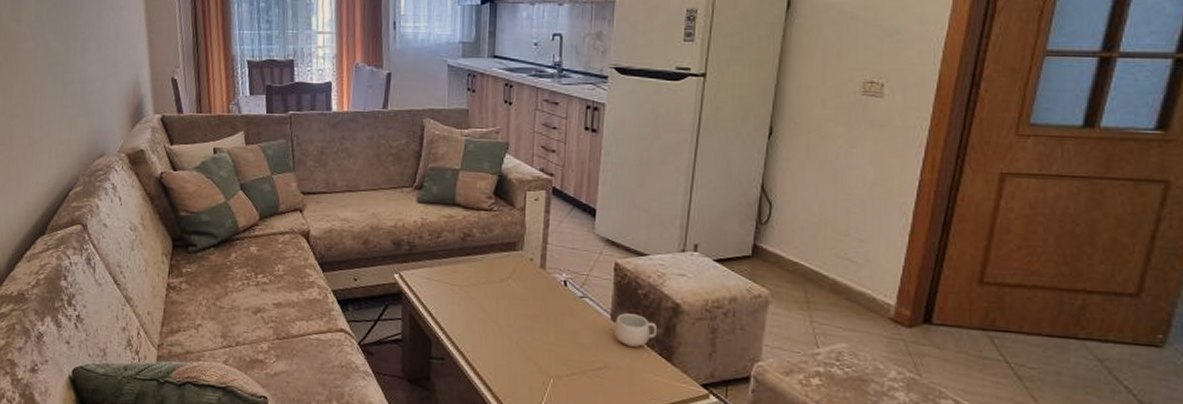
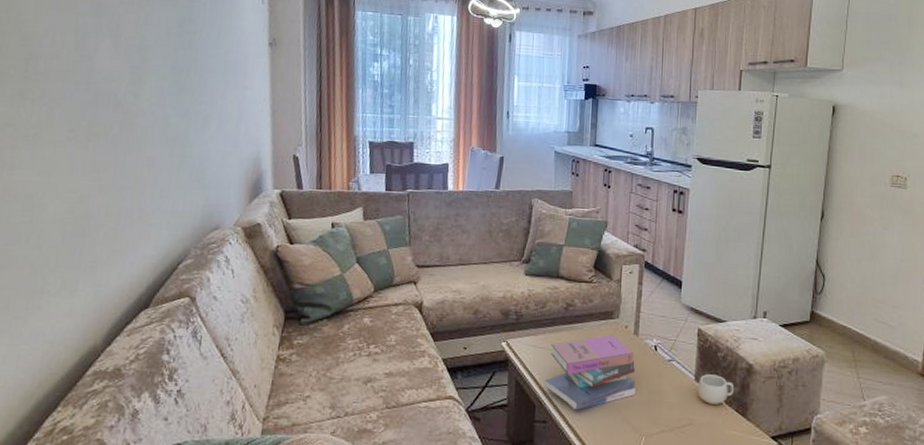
books: none [440,267,542,348] -> present [544,334,636,411]

